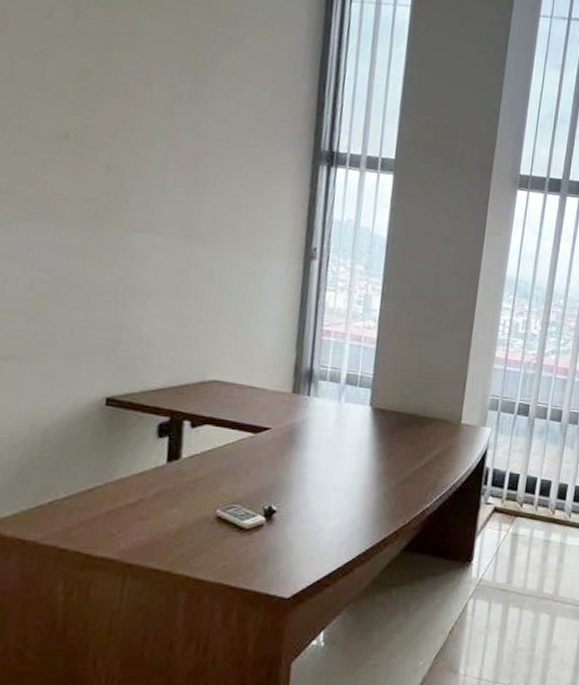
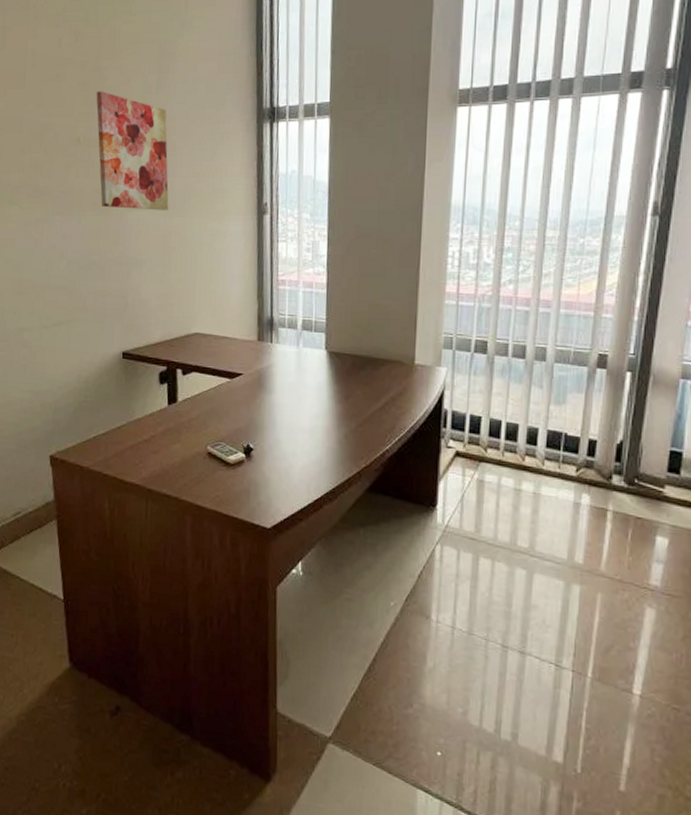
wall art: none [93,84,199,239] -> present [96,91,169,211]

